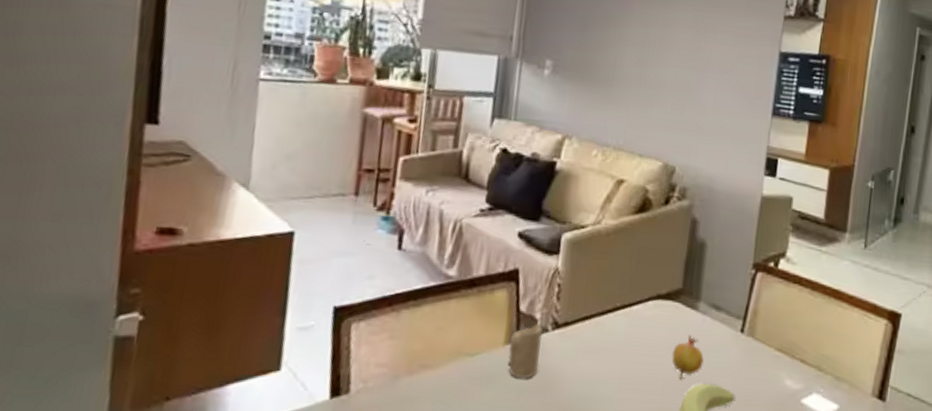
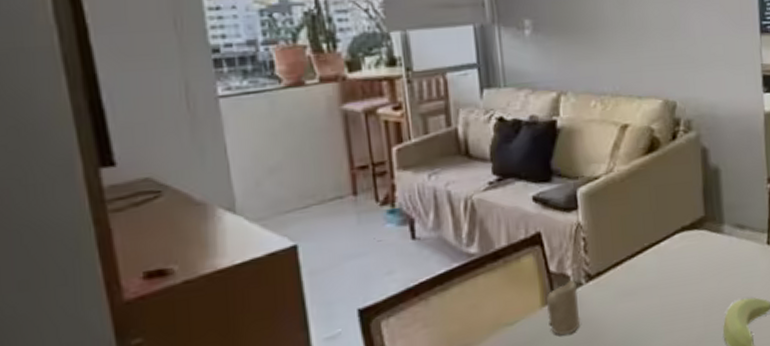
fruit: present [671,334,704,380] -> none [706,257,738,301]

